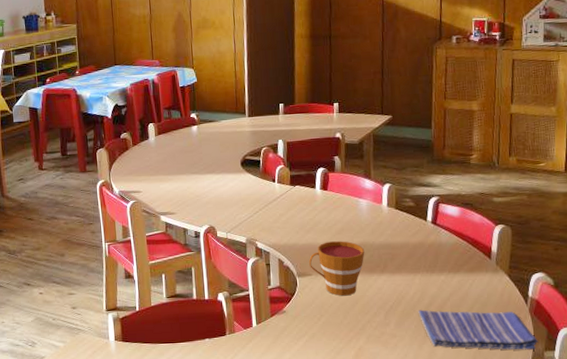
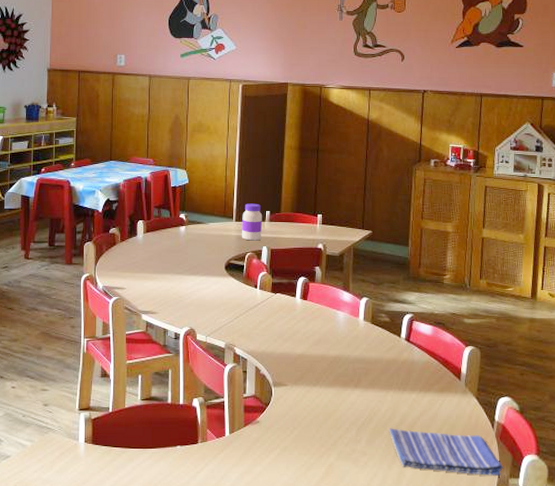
jar: none [255,97,277,135] -> present [241,203,263,241]
cup: present [309,241,365,296] -> none [286,352,340,409]

